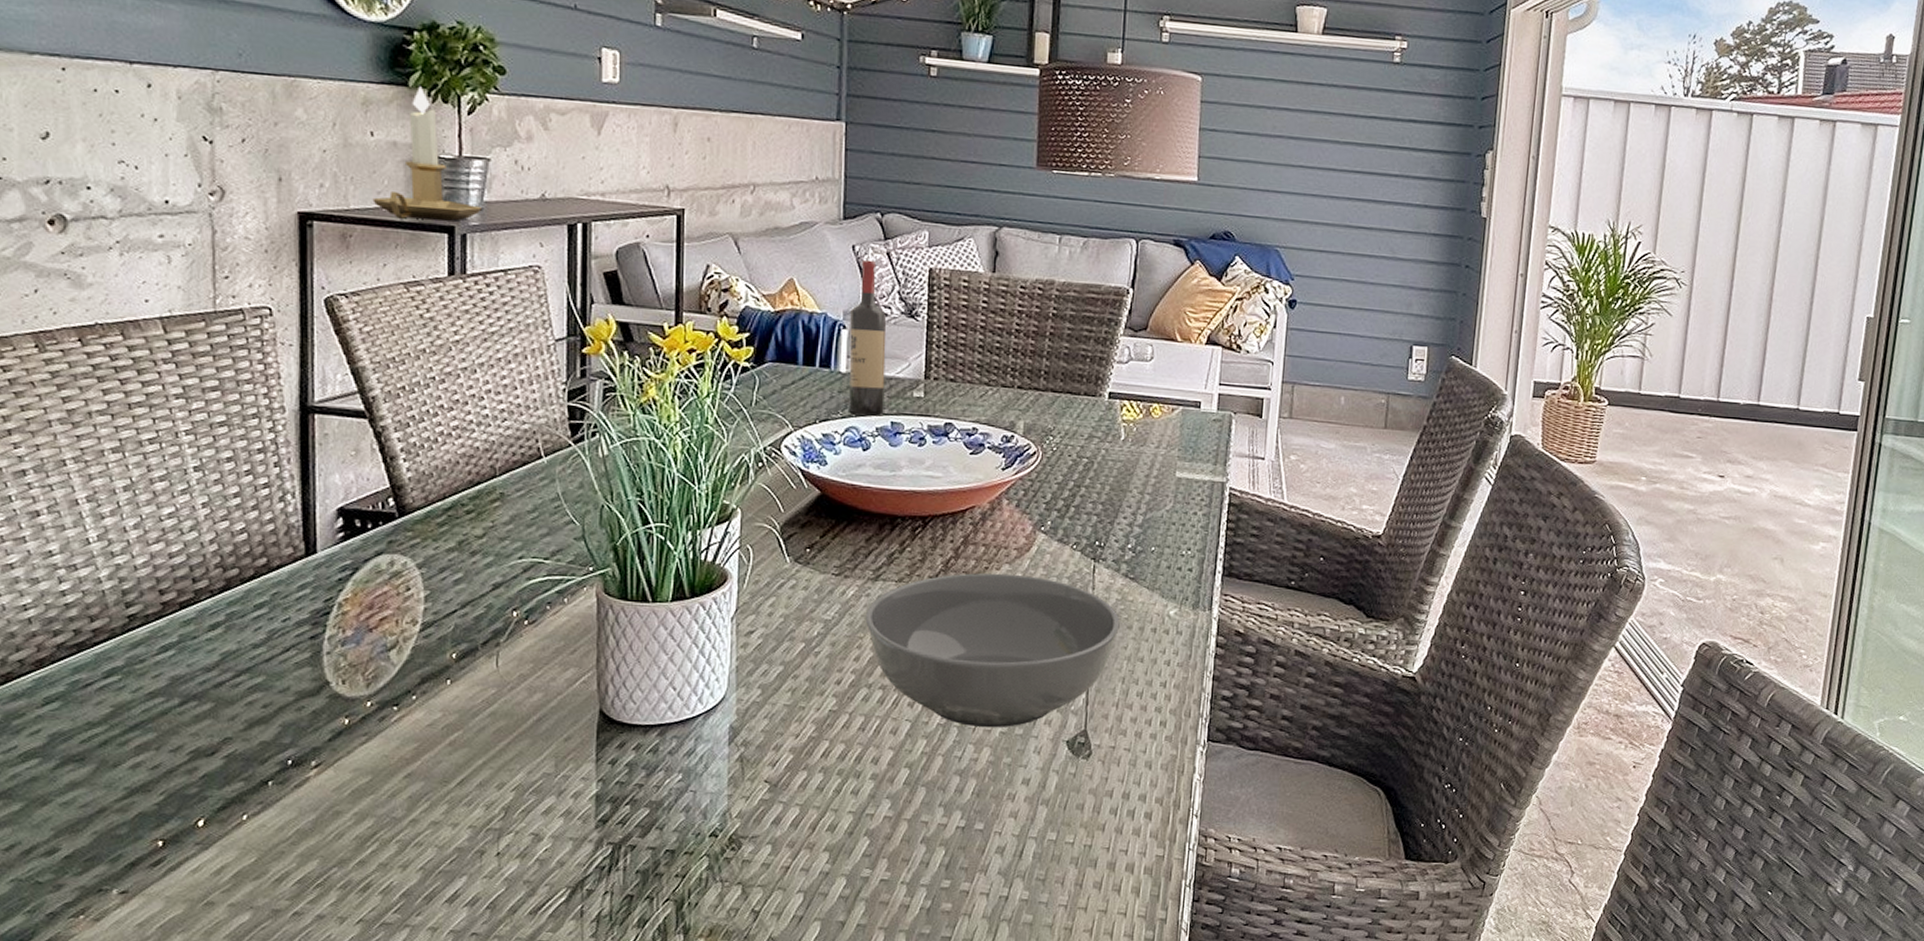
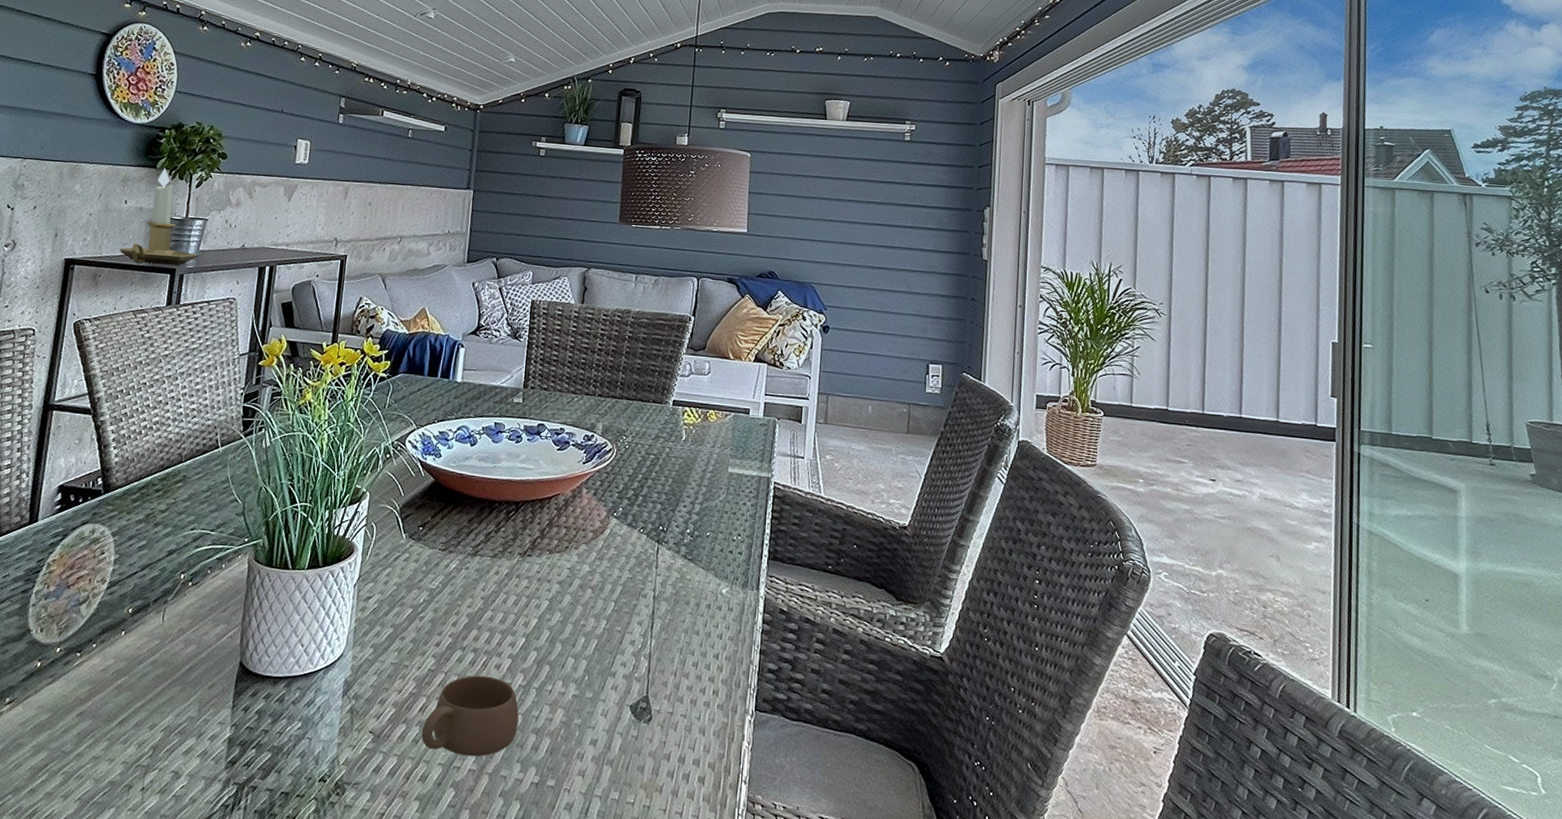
cup: none [826,715,939,803] -> present [421,675,519,757]
wine bottle: present [848,259,886,417] -> none [461,293,496,419]
bowl: present [865,573,1120,728] -> none [463,551,679,691]

